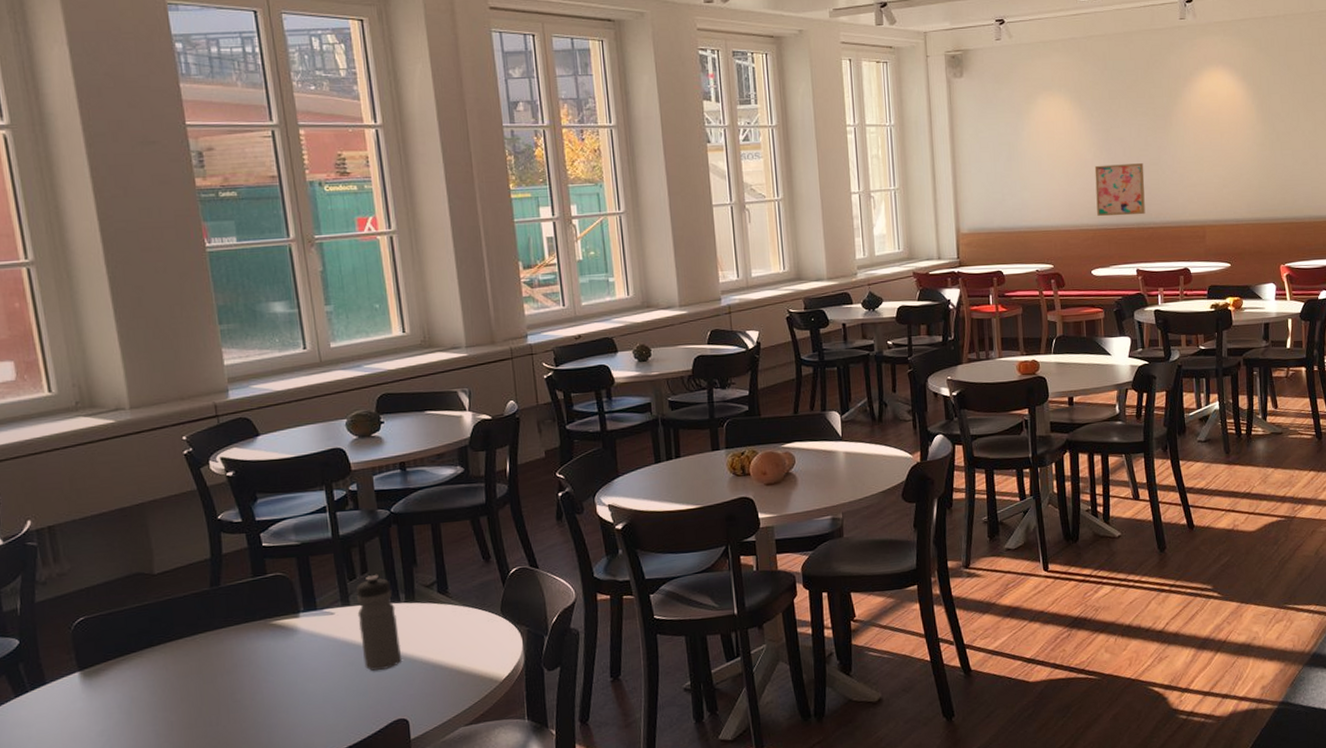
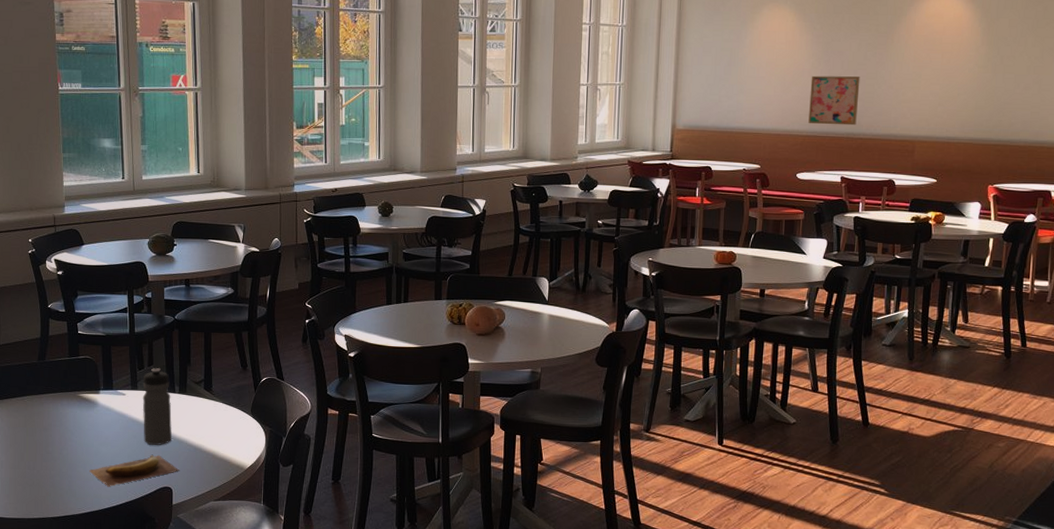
banana: none [295,681,416,732] -> present [89,454,179,487]

